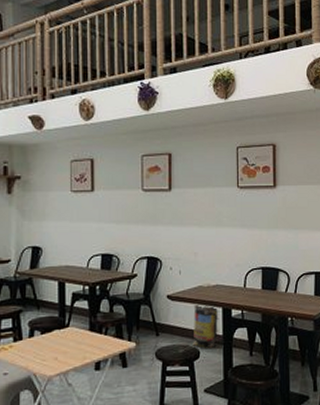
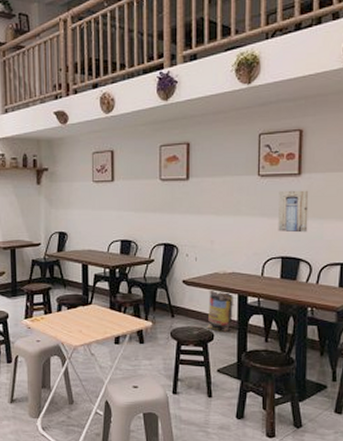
wall art: none [257,202,284,243] -> present [278,190,309,233]

